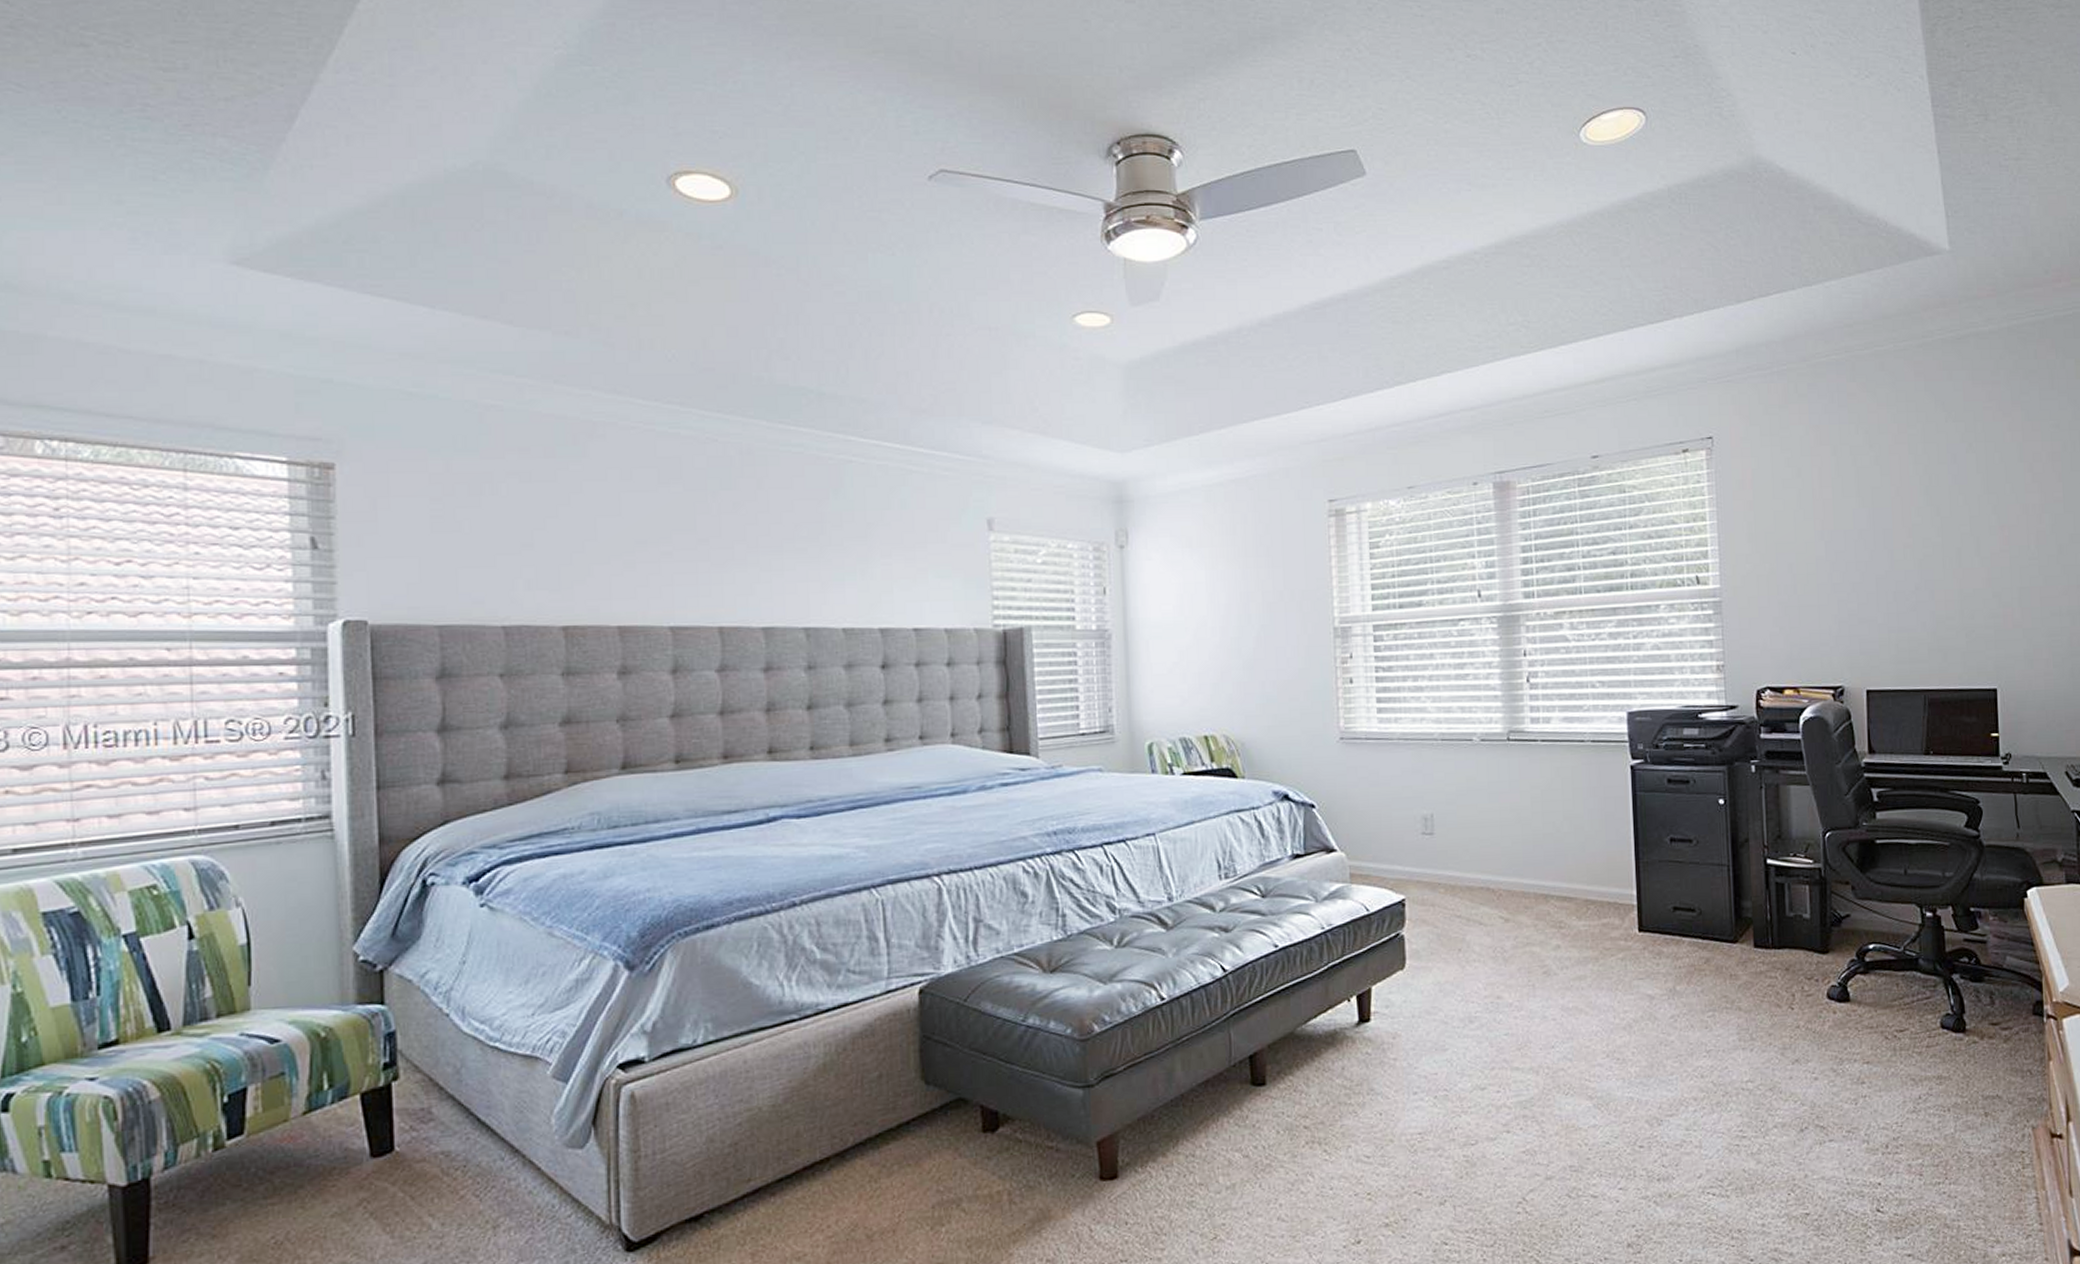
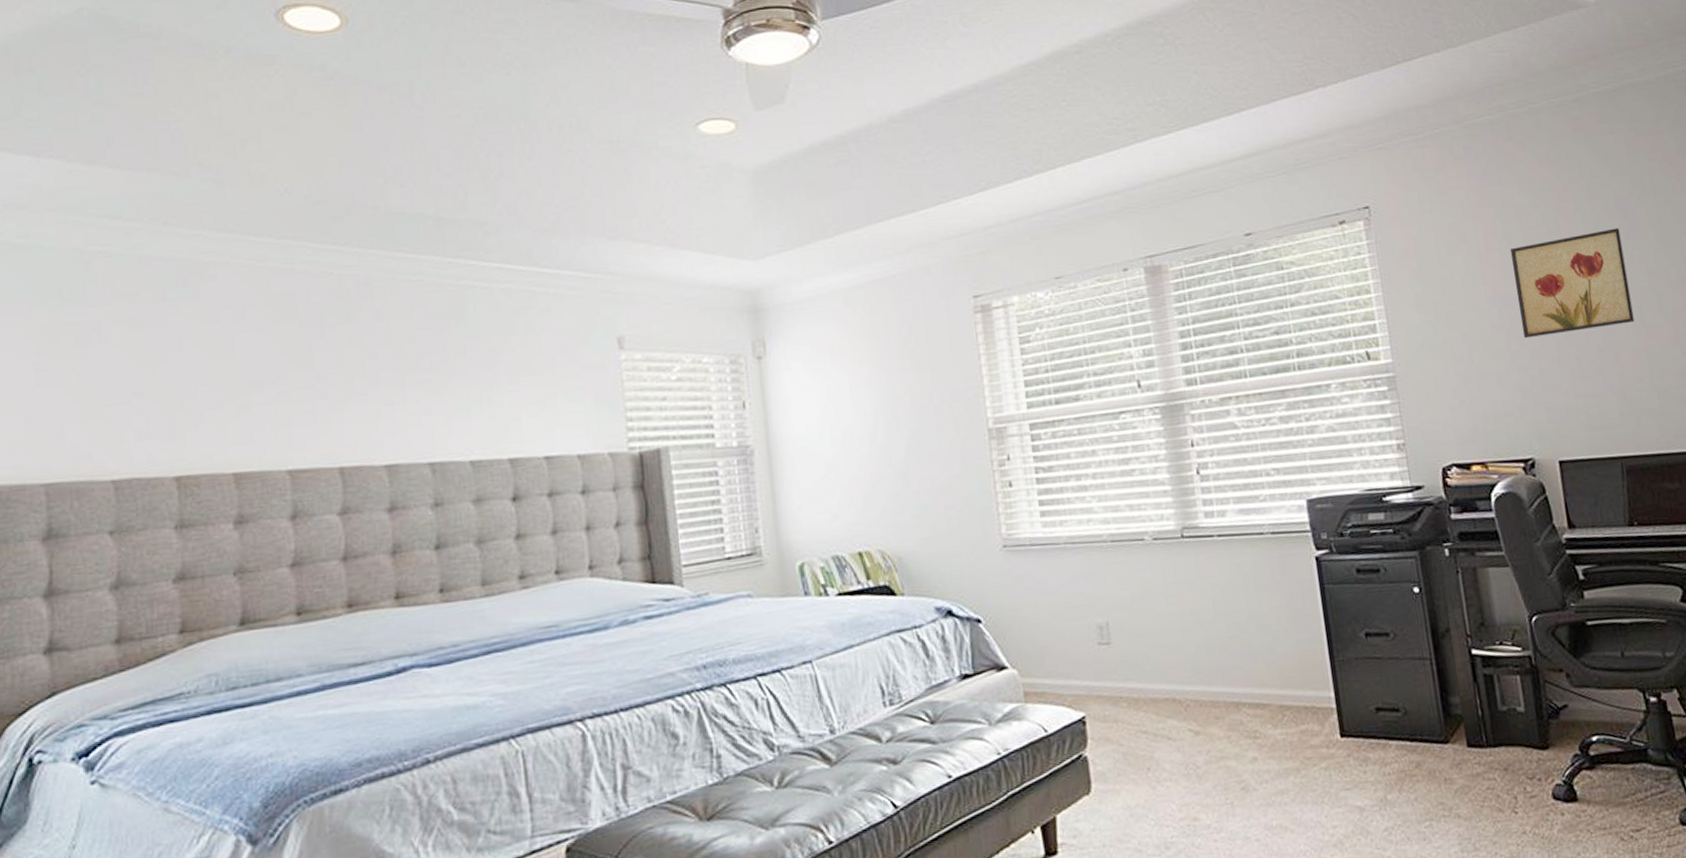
wall art: none [1842,472,1952,573] -> present [1510,228,1635,339]

